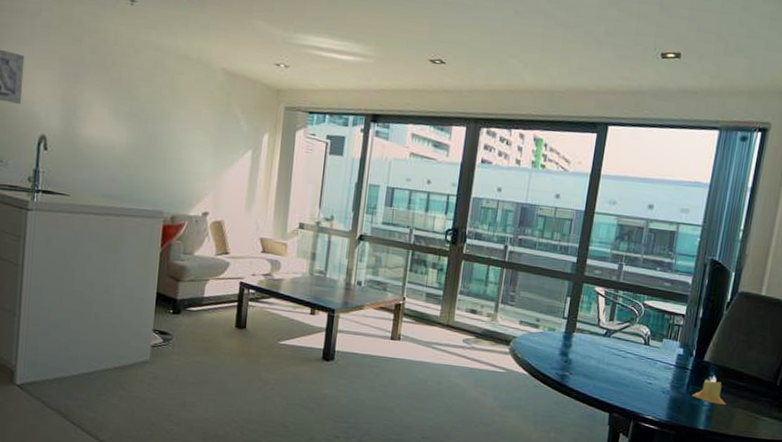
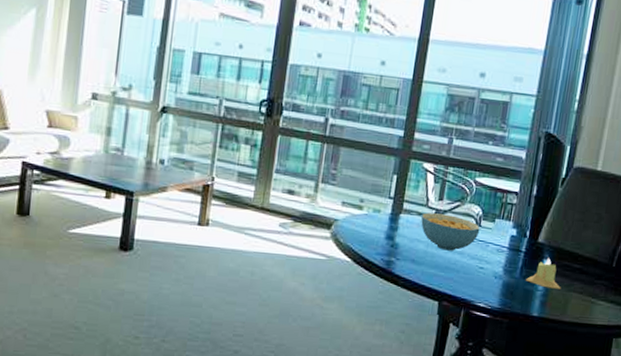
cereal bowl: none [592,332,649,368] -> present [421,212,480,251]

